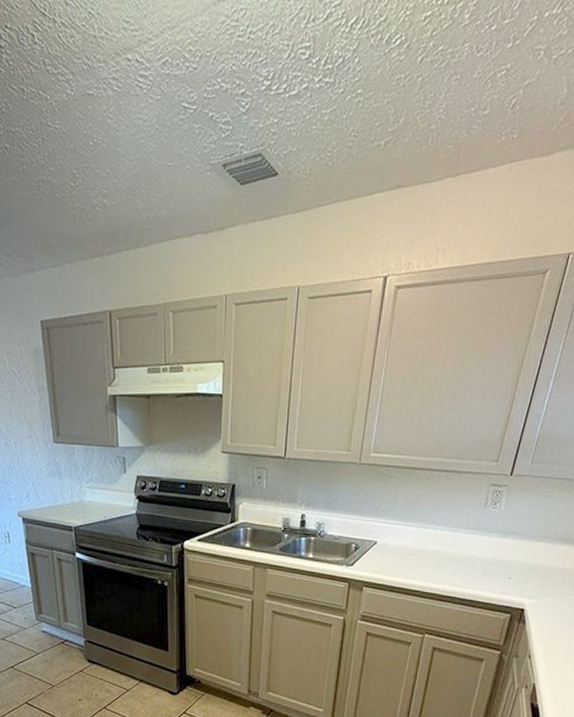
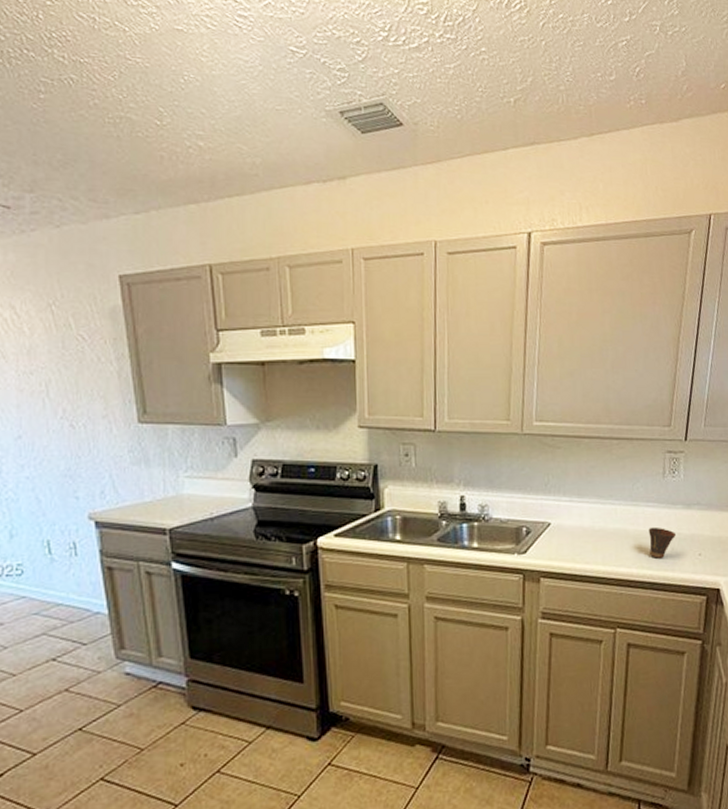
cup: none [462,551,490,579] -> present [648,527,677,558]

